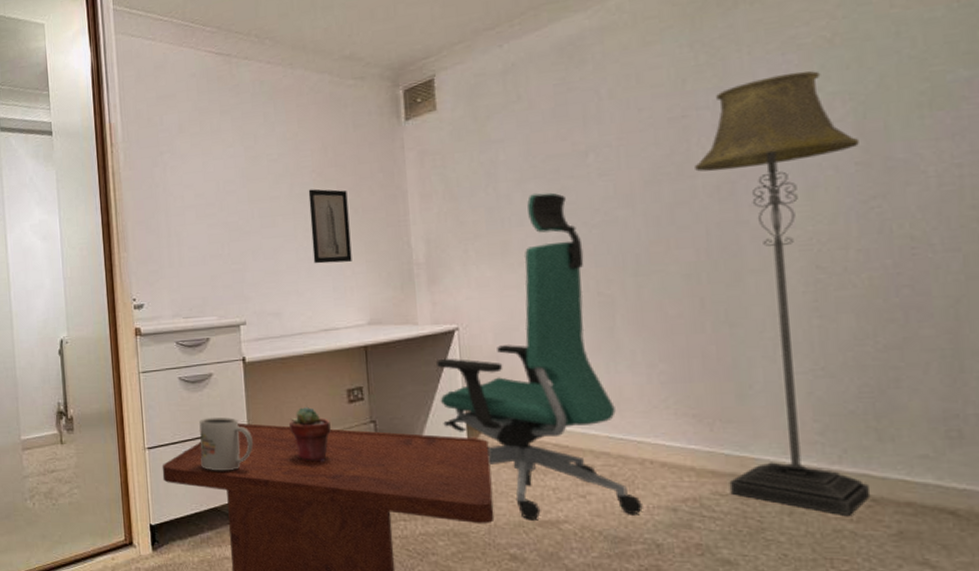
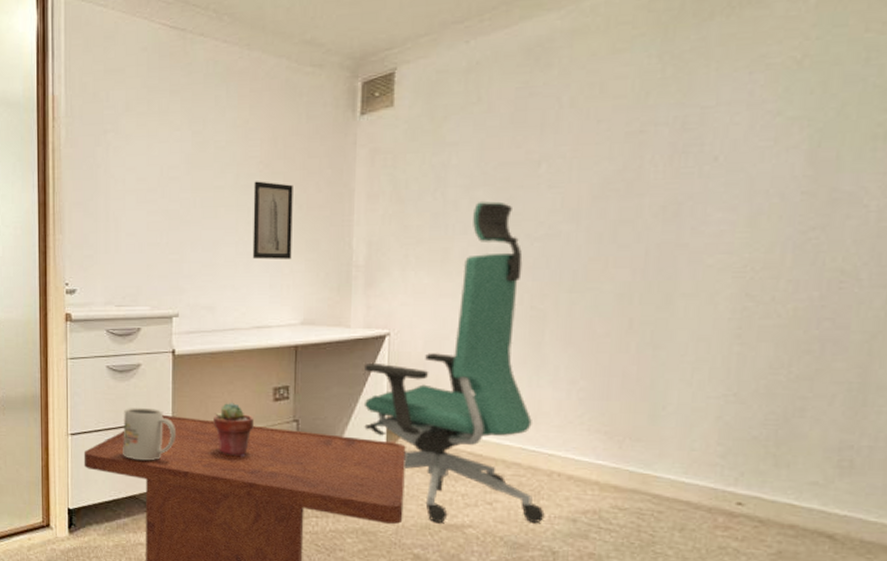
floor lamp: present [695,71,871,517] -> none [628,92,809,536]

